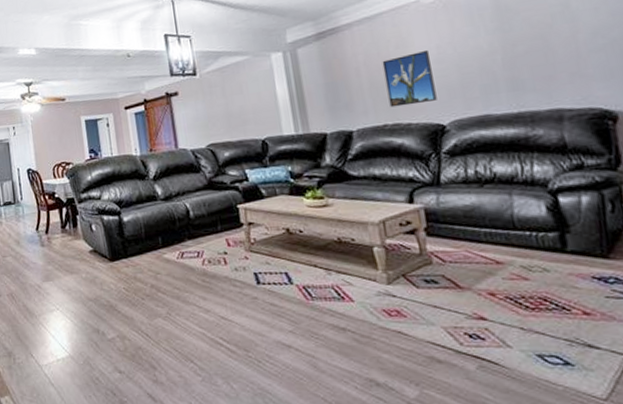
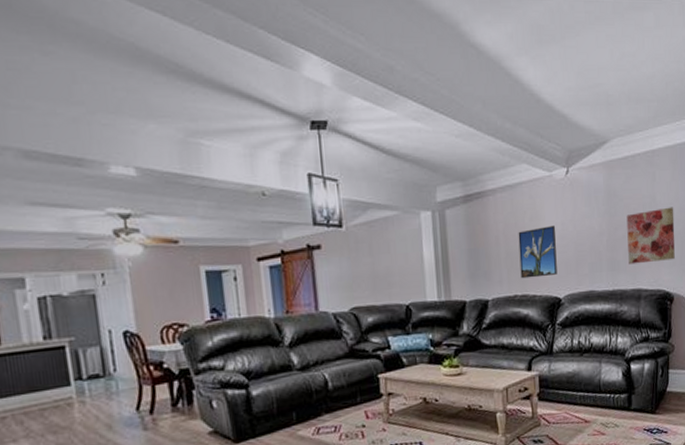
wall art: none [527,11,613,83] -> present [626,207,675,265]

